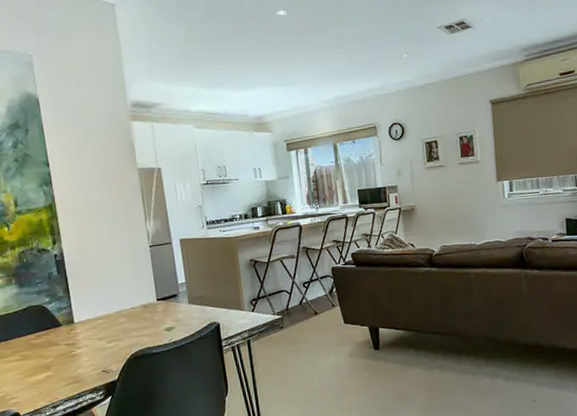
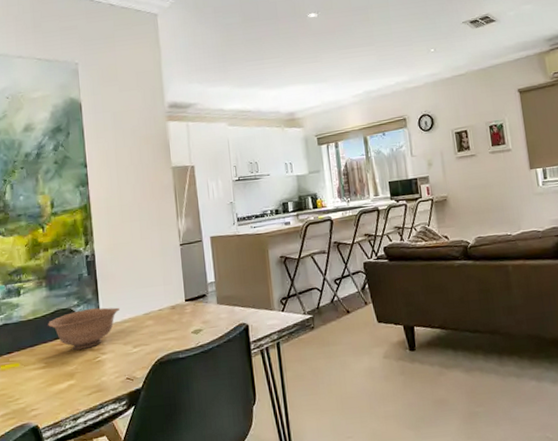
bowl: none [20,305,93,344] -> present [48,307,121,350]

